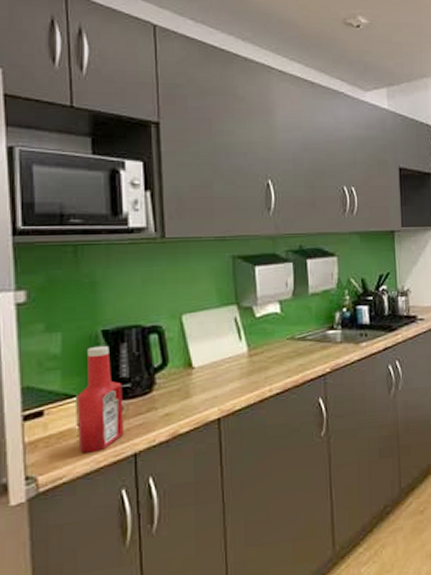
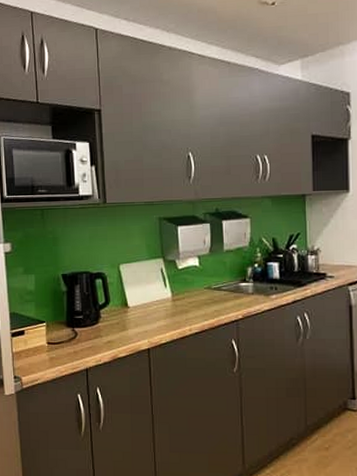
ketchup bottle: present [76,345,125,453] -> none [45,286,79,364]

